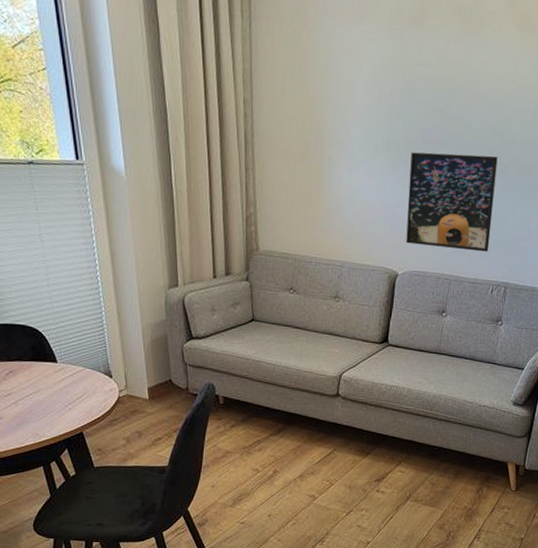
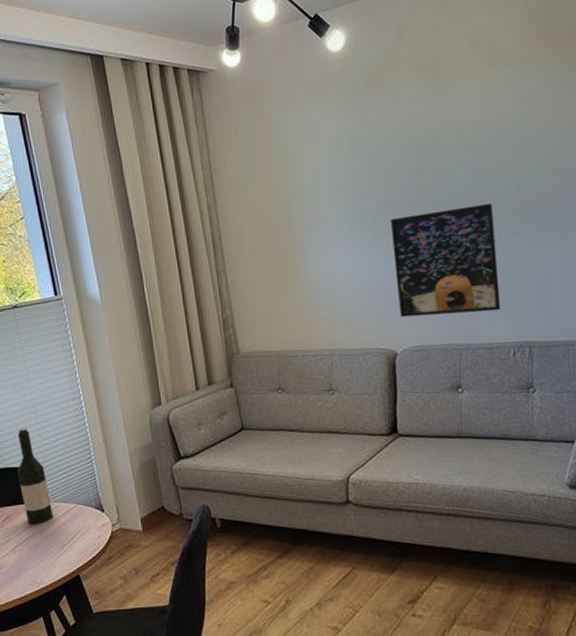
wine bottle: none [25,287,60,382] -> present [17,428,54,524]

